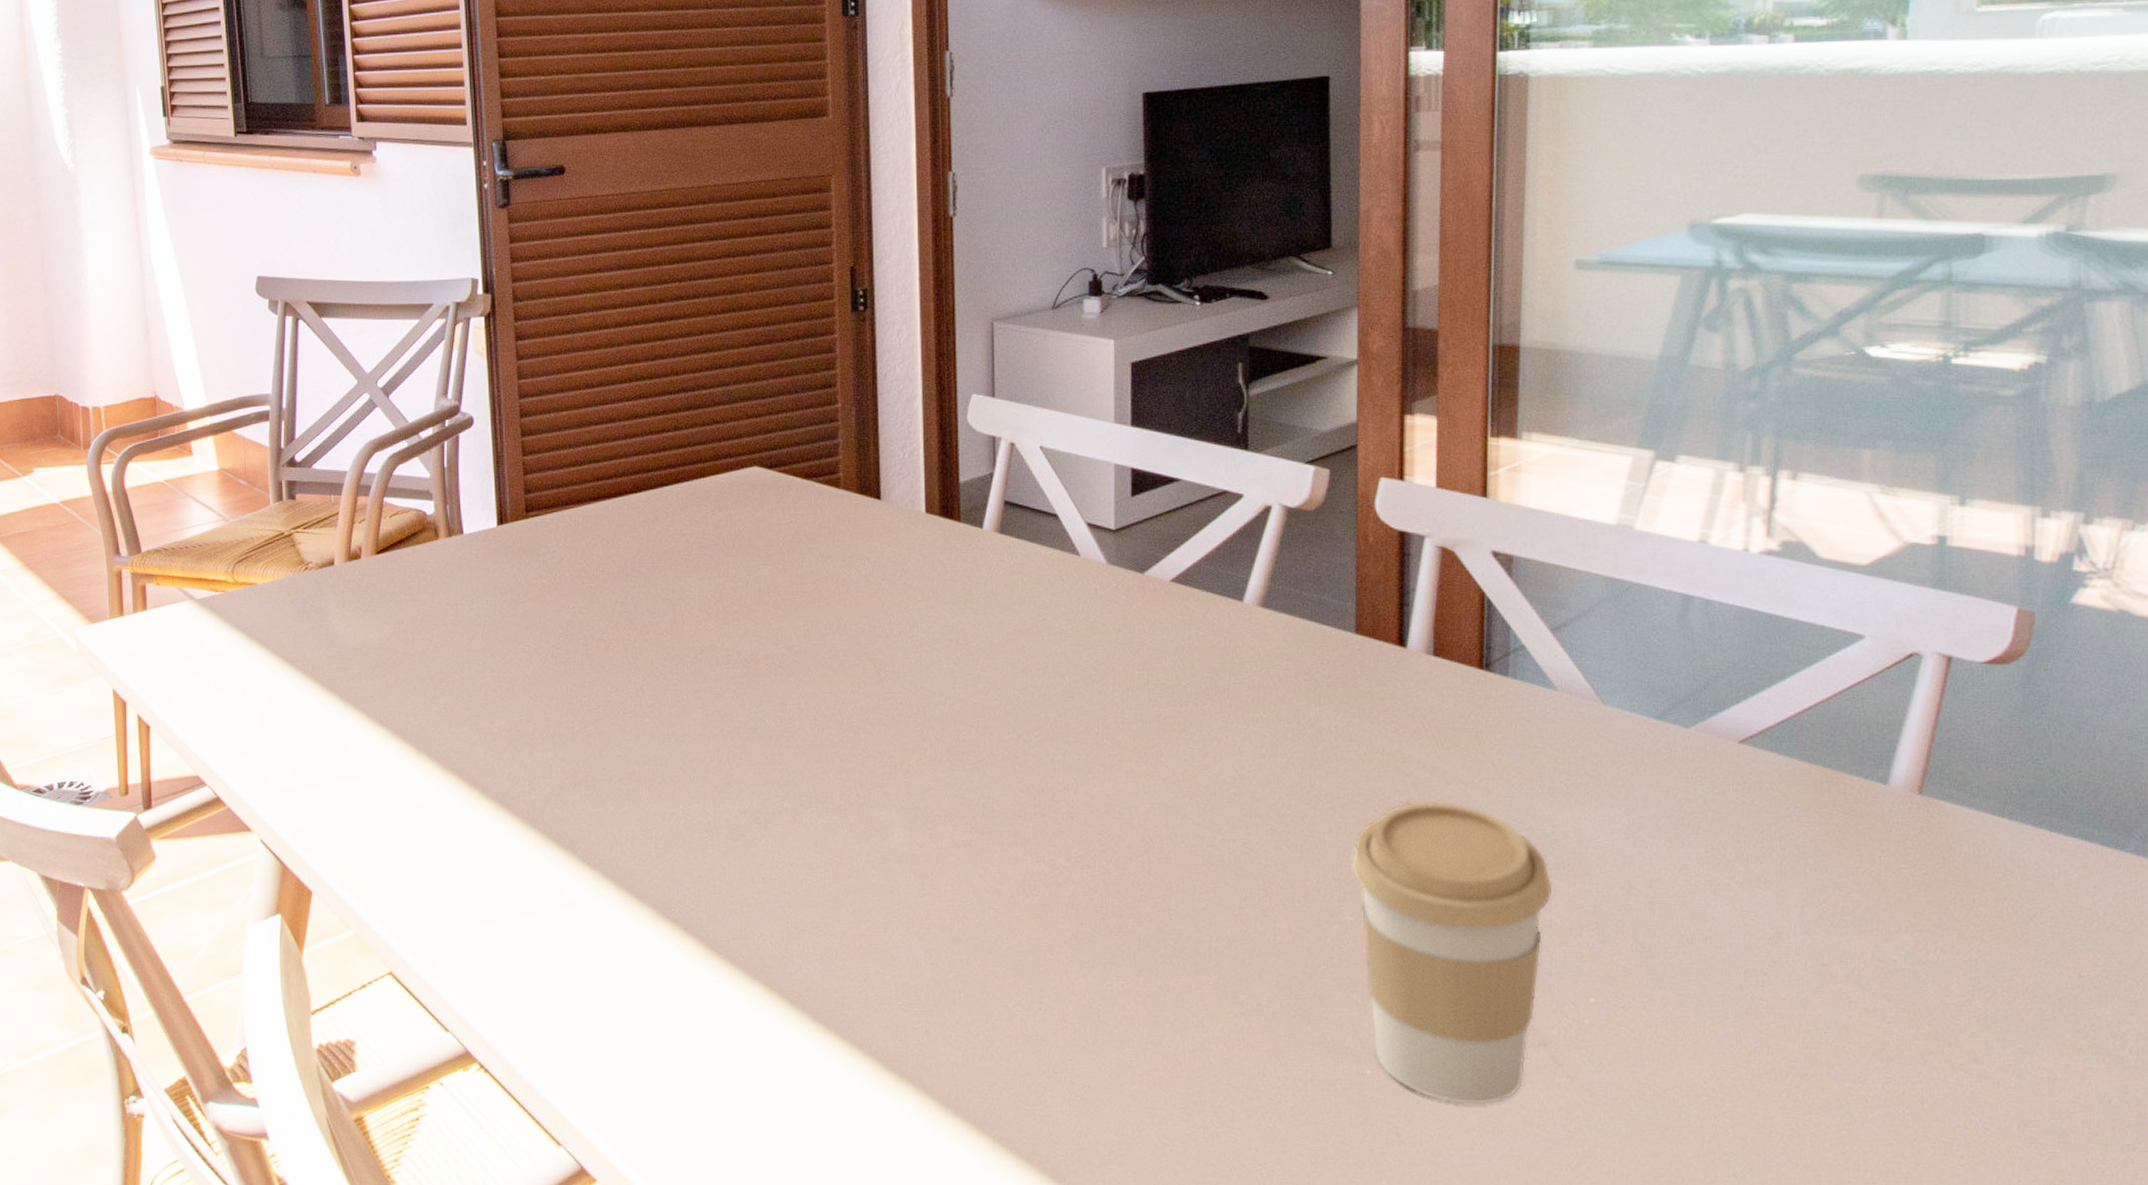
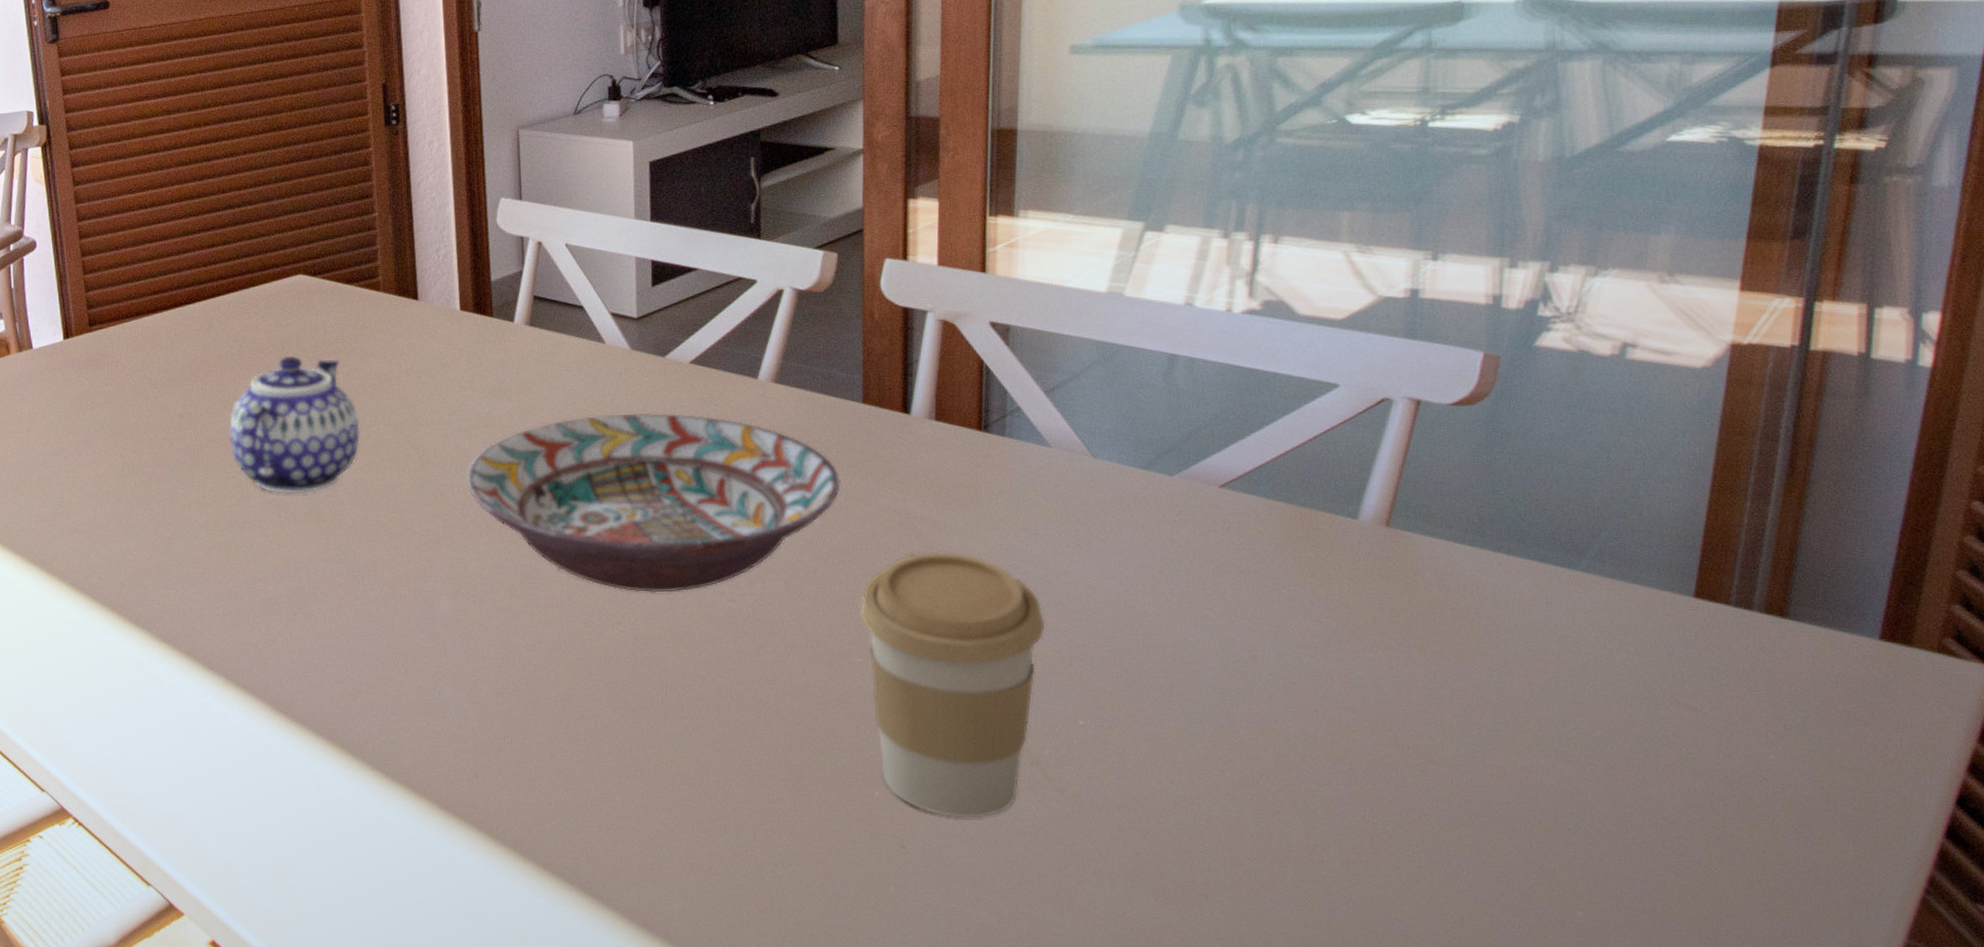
teapot: none [672,554,814,706] -> present [229,355,360,494]
decorative bowl: none [927,633,1331,834] -> present [466,413,841,593]

